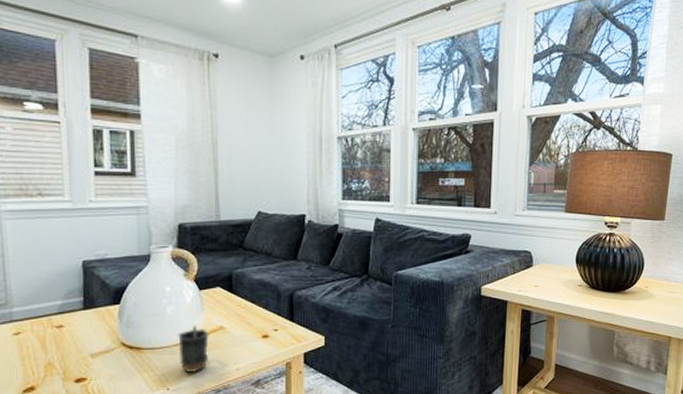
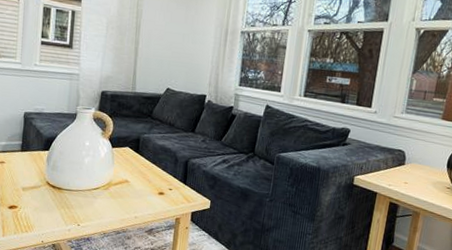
mug: present [178,325,209,373] -> none [90,175,116,215]

